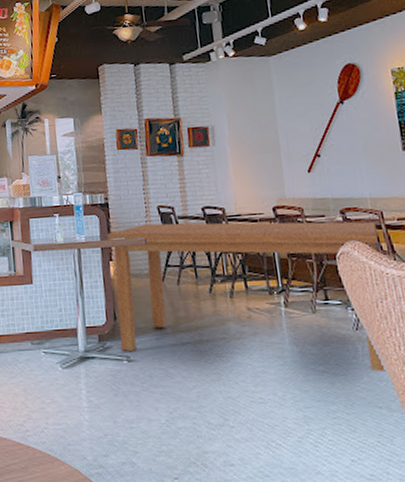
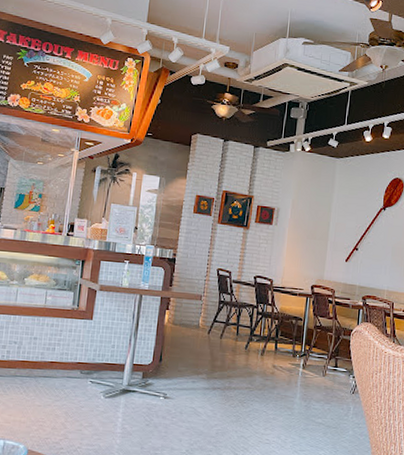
dining table: present [106,221,386,372] -> none [160,282,386,428]

